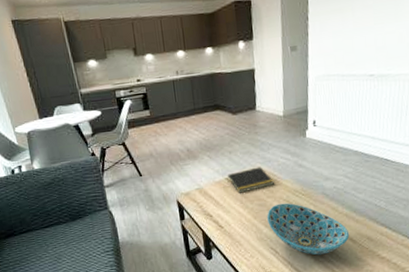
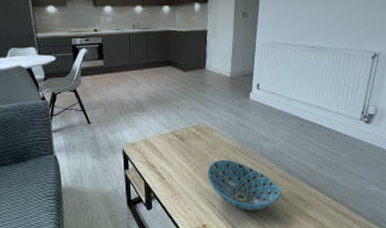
notepad: present [227,166,275,193] -> none [173,123,218,147]

